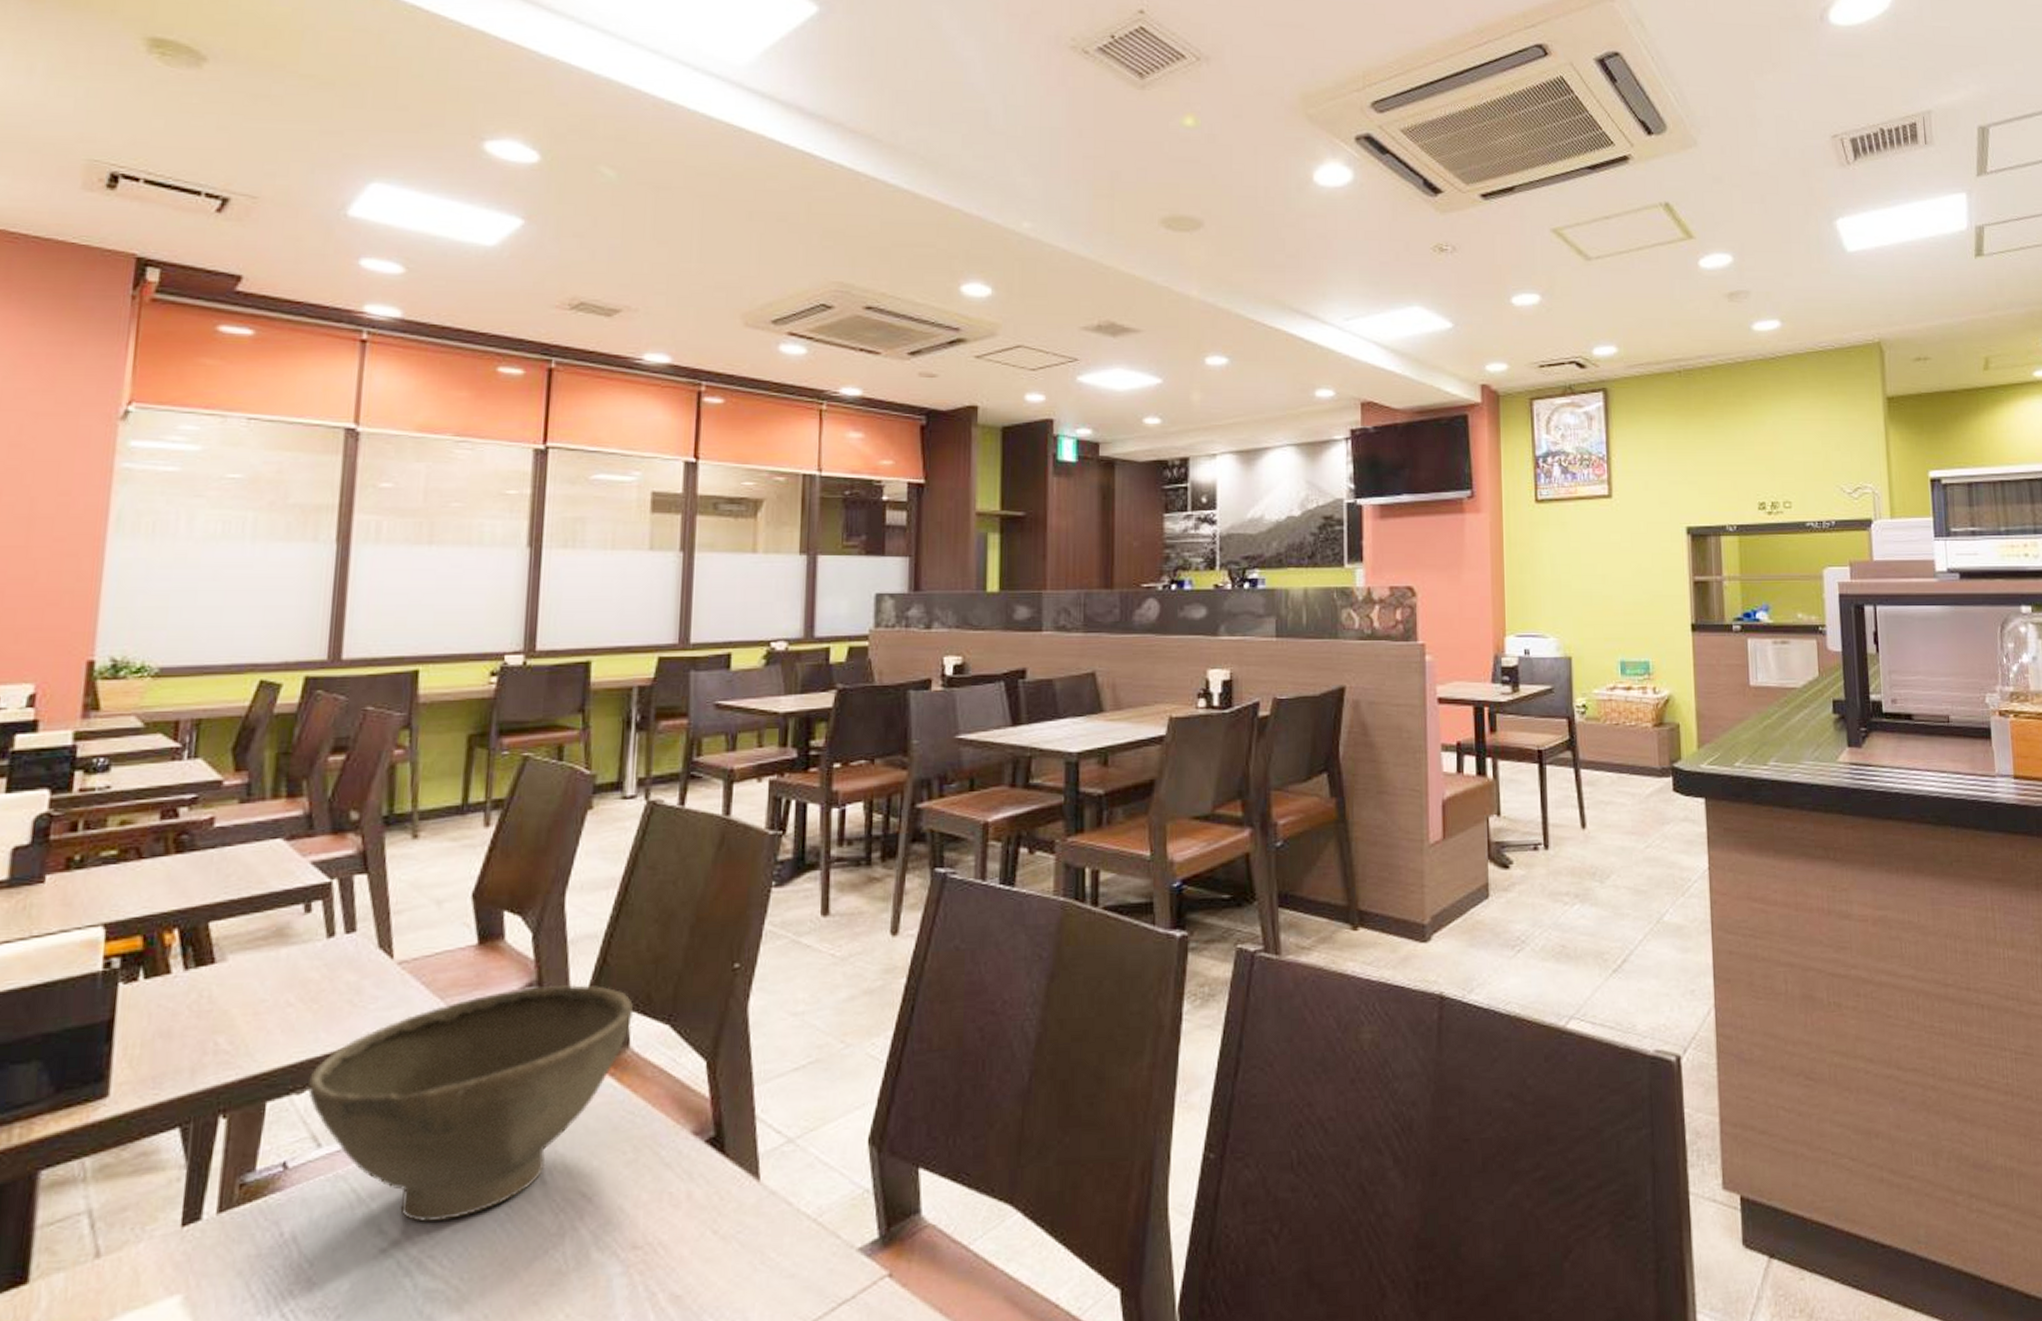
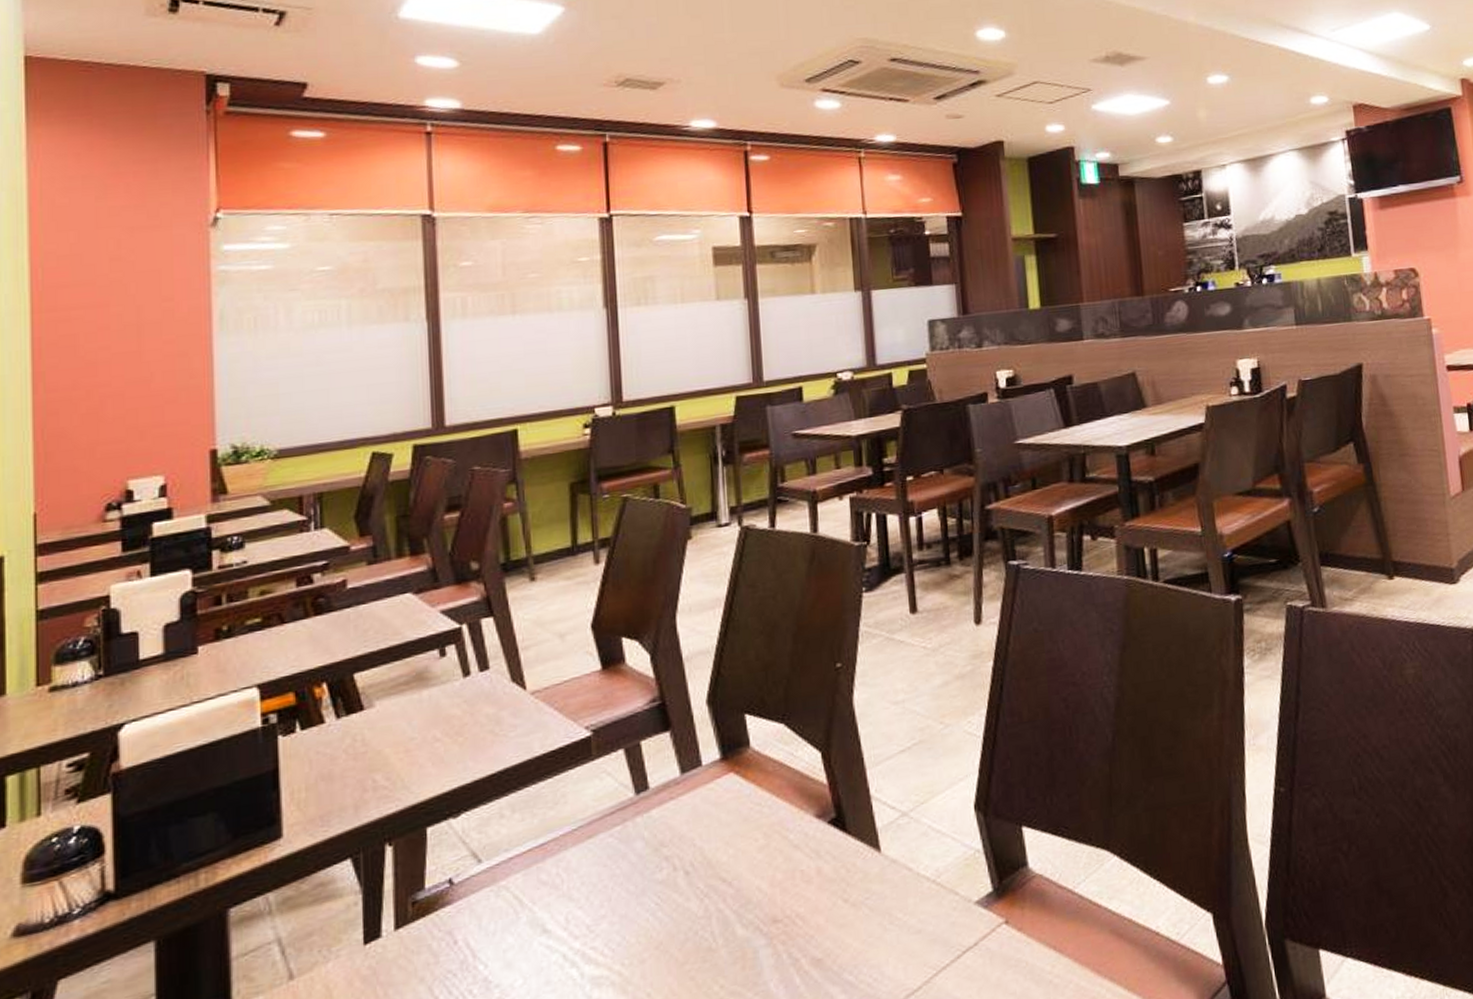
bowl: present [308,984,633,1223] -> none [463,695,750,920]

